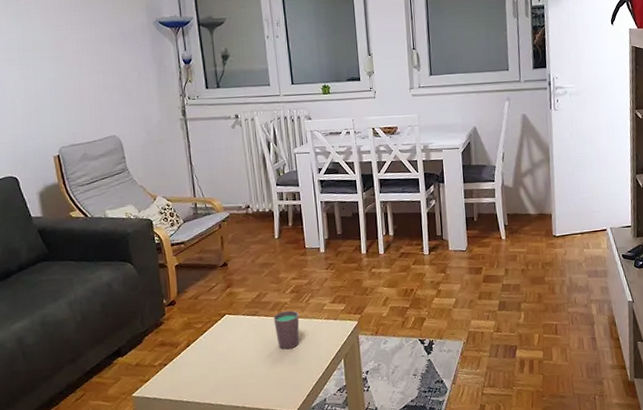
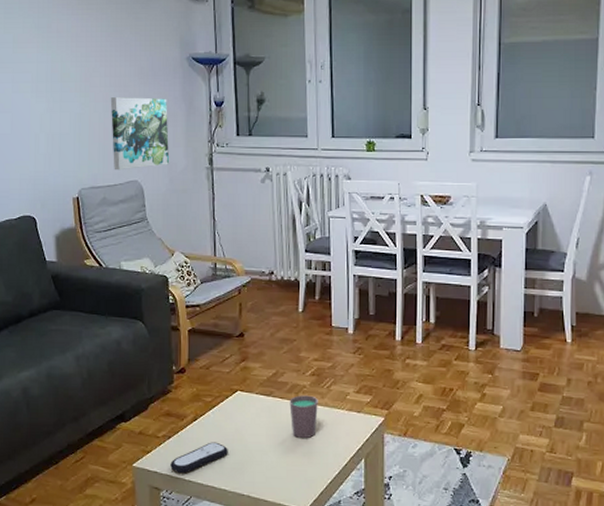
wall art: none [83,59,146,128] -> present [110,97,170,171]
remote control: none [168,363,221,397] -> present [170,442,228,474]

